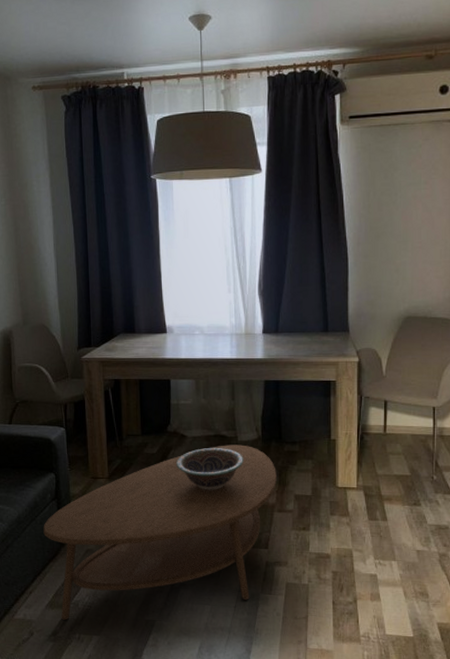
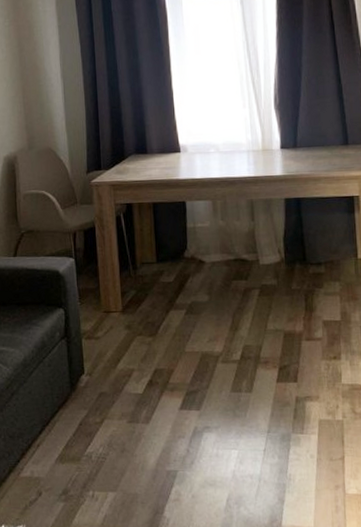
coffee table: present [43,445,277,621] -> none [52,268,303,477]
decorative bowl: present [176,448,243,490] -> none [195,273,267,320]

